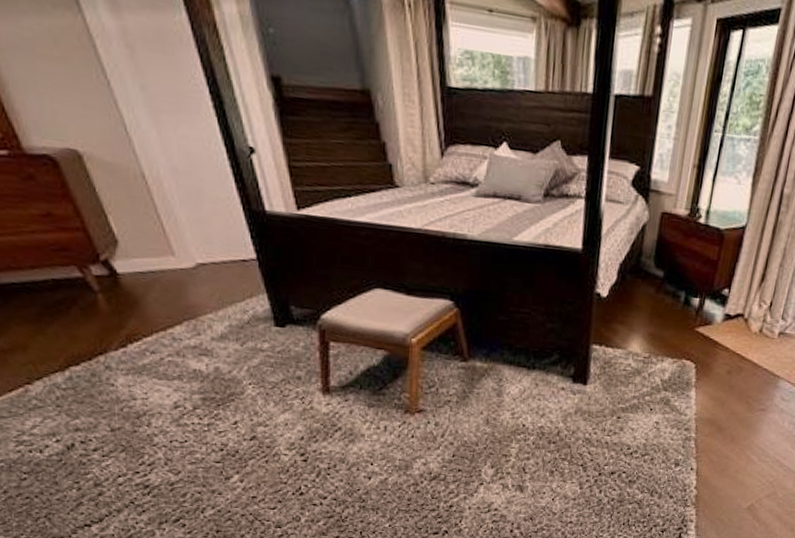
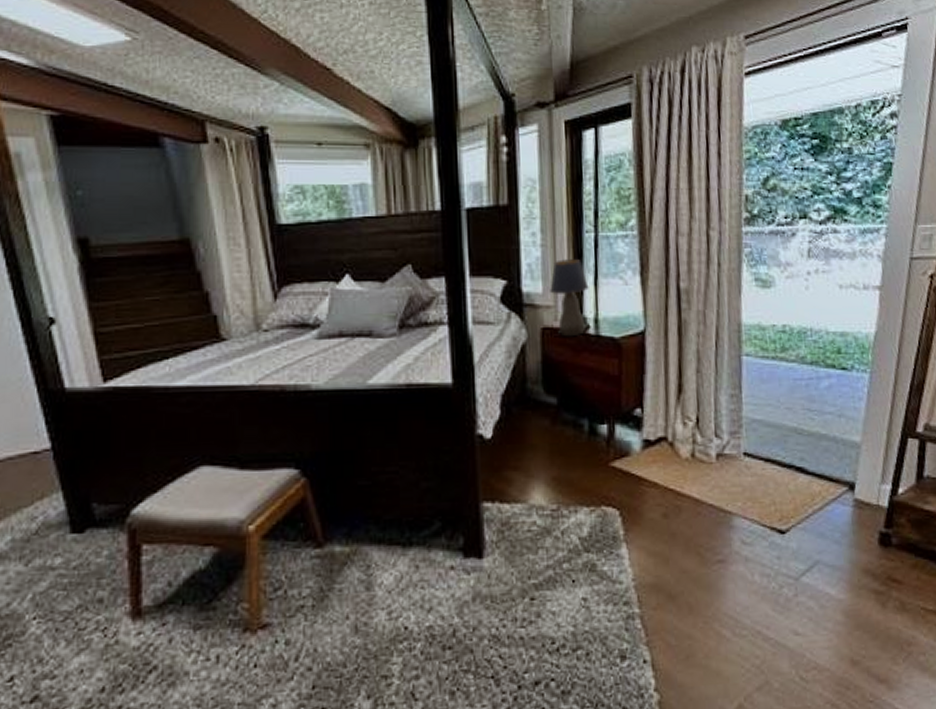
table lamp: none [674,154,708,224] -> present [550,259,589,337]

